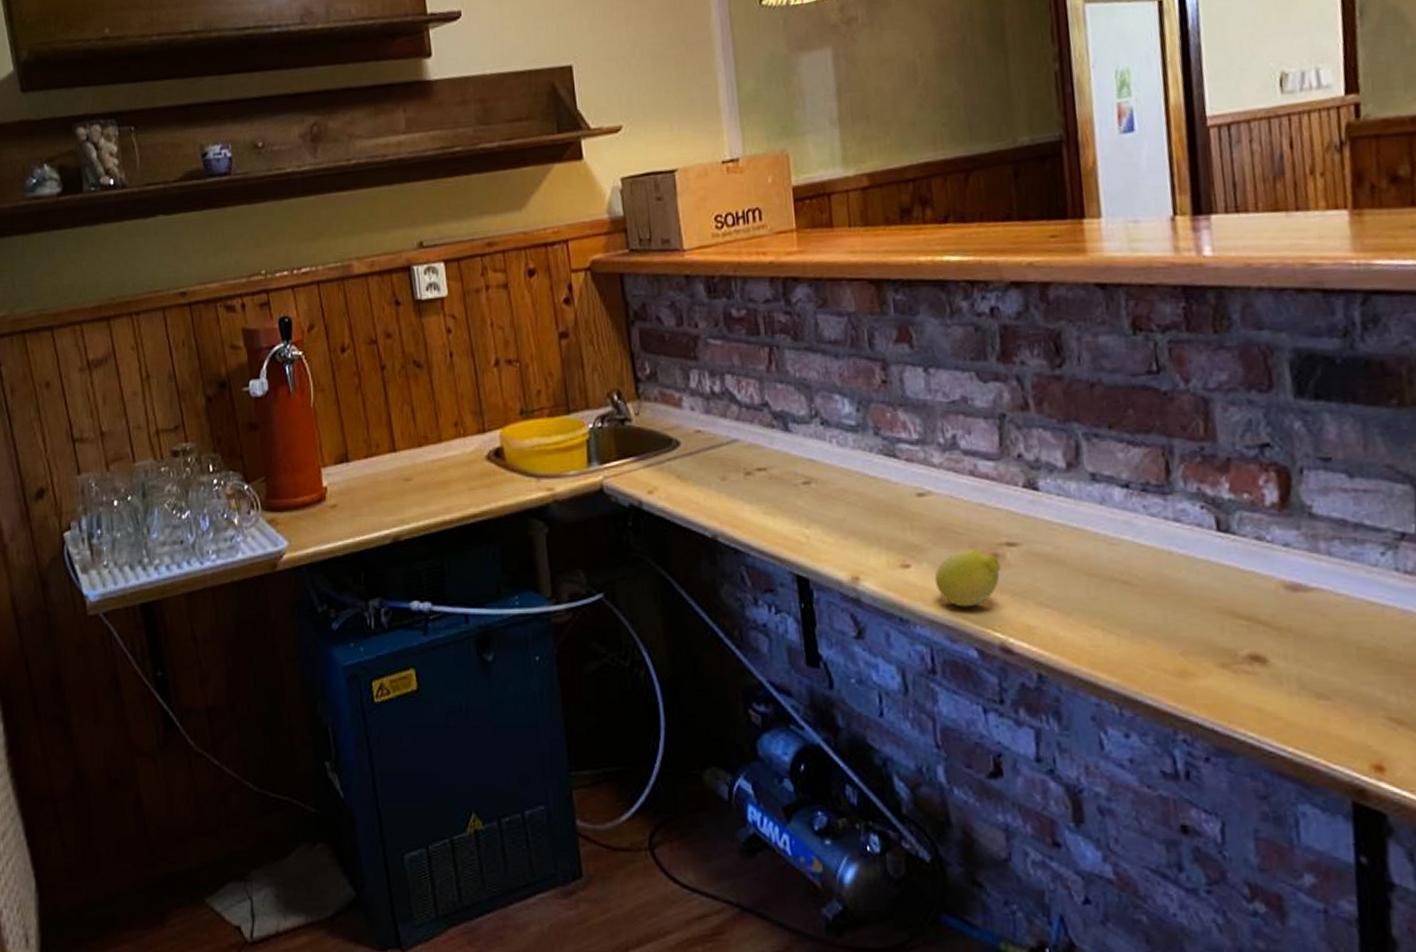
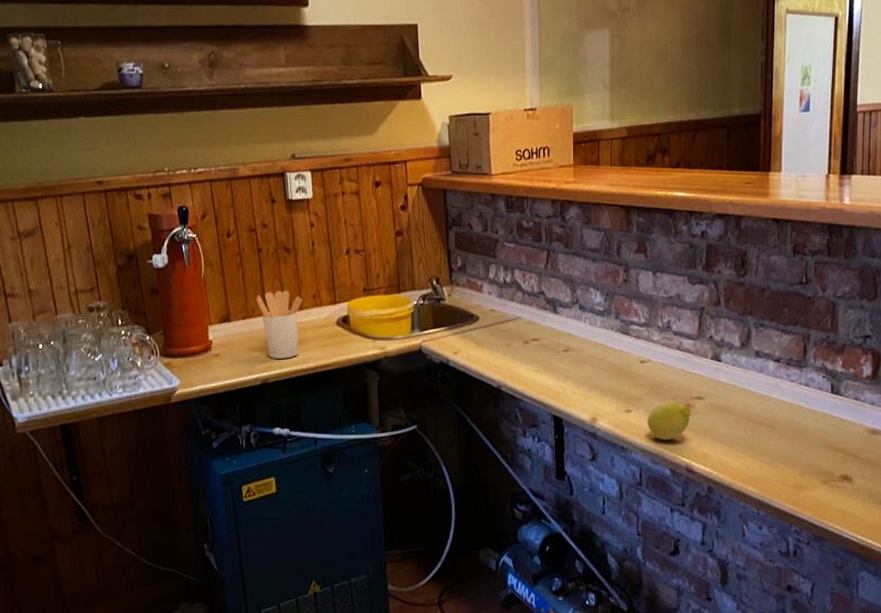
utensil holder: none [381,417,441,509] -> present [256,290,302,359]

